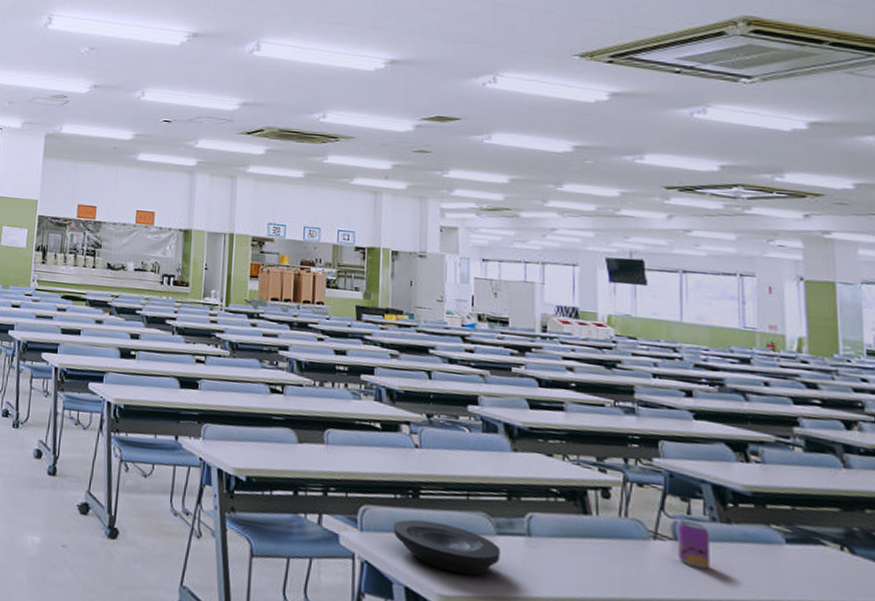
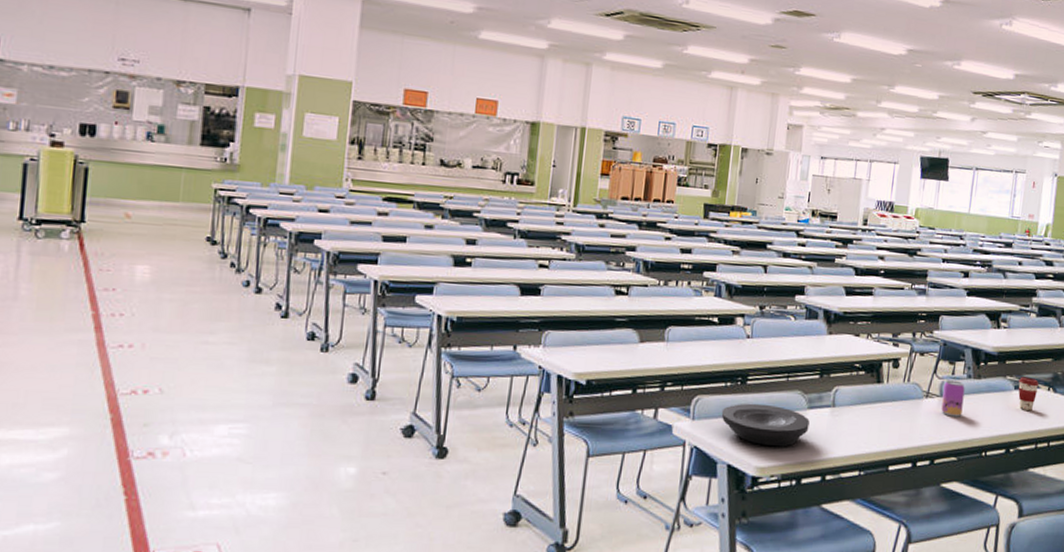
coffee cup: none [791,527,825,574] -> present [1018,377,1039,411]

